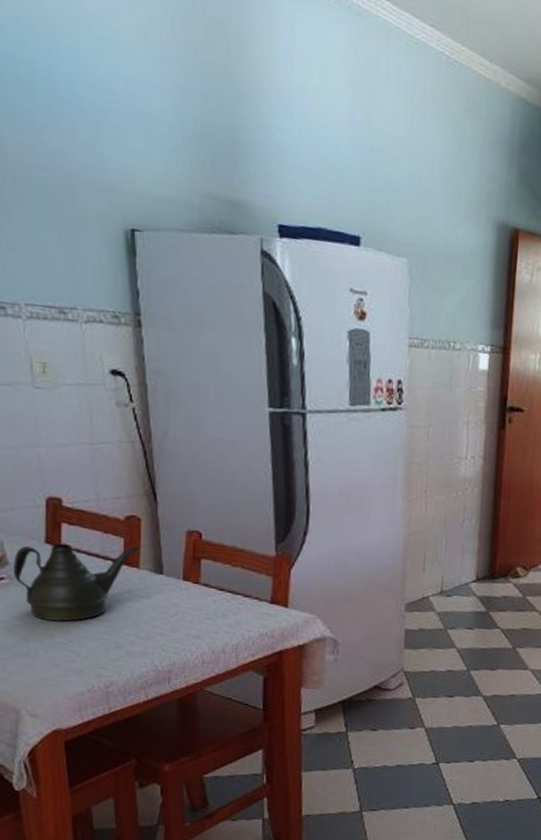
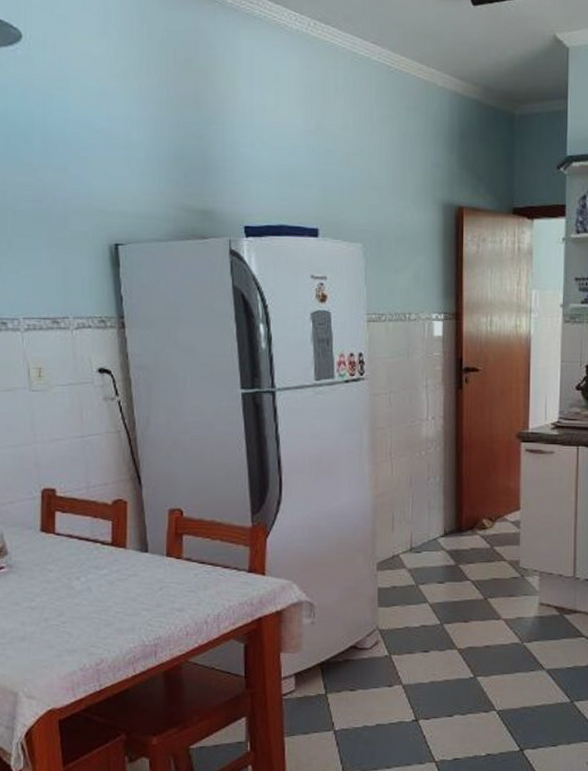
teapot: present [13,543,140,621] -> none [12,527,127,604]

